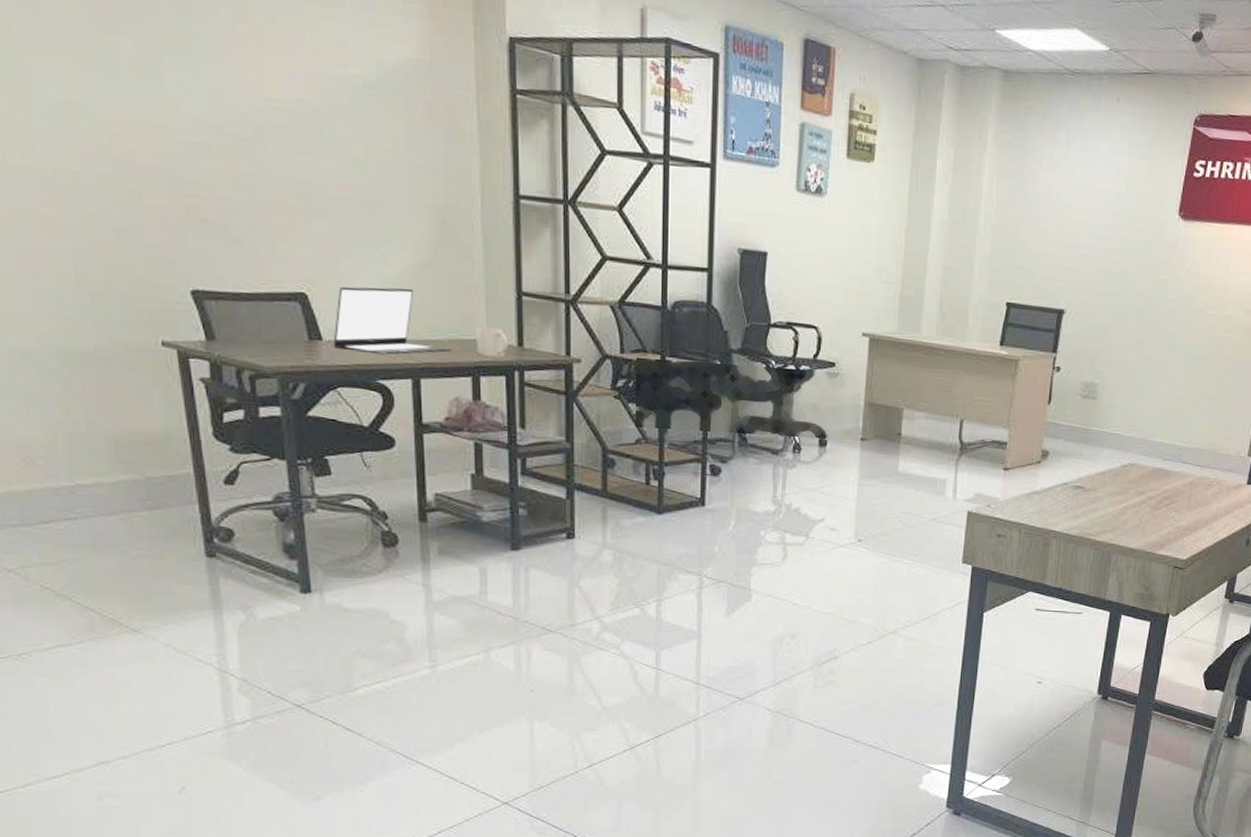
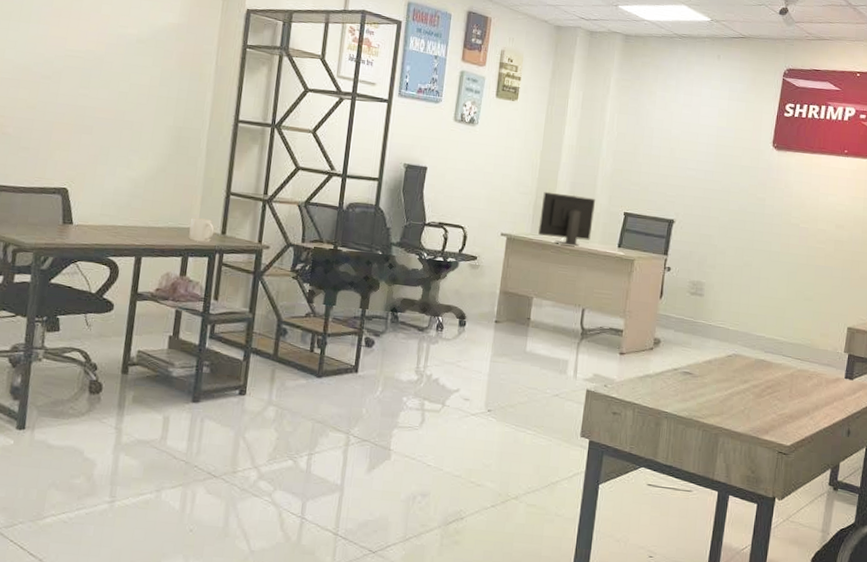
laptop: present [333,286,451,355] -> none [80,184,169,238]
computer monitor: none [906,279,973,346] -> present [538,191,596,246]

